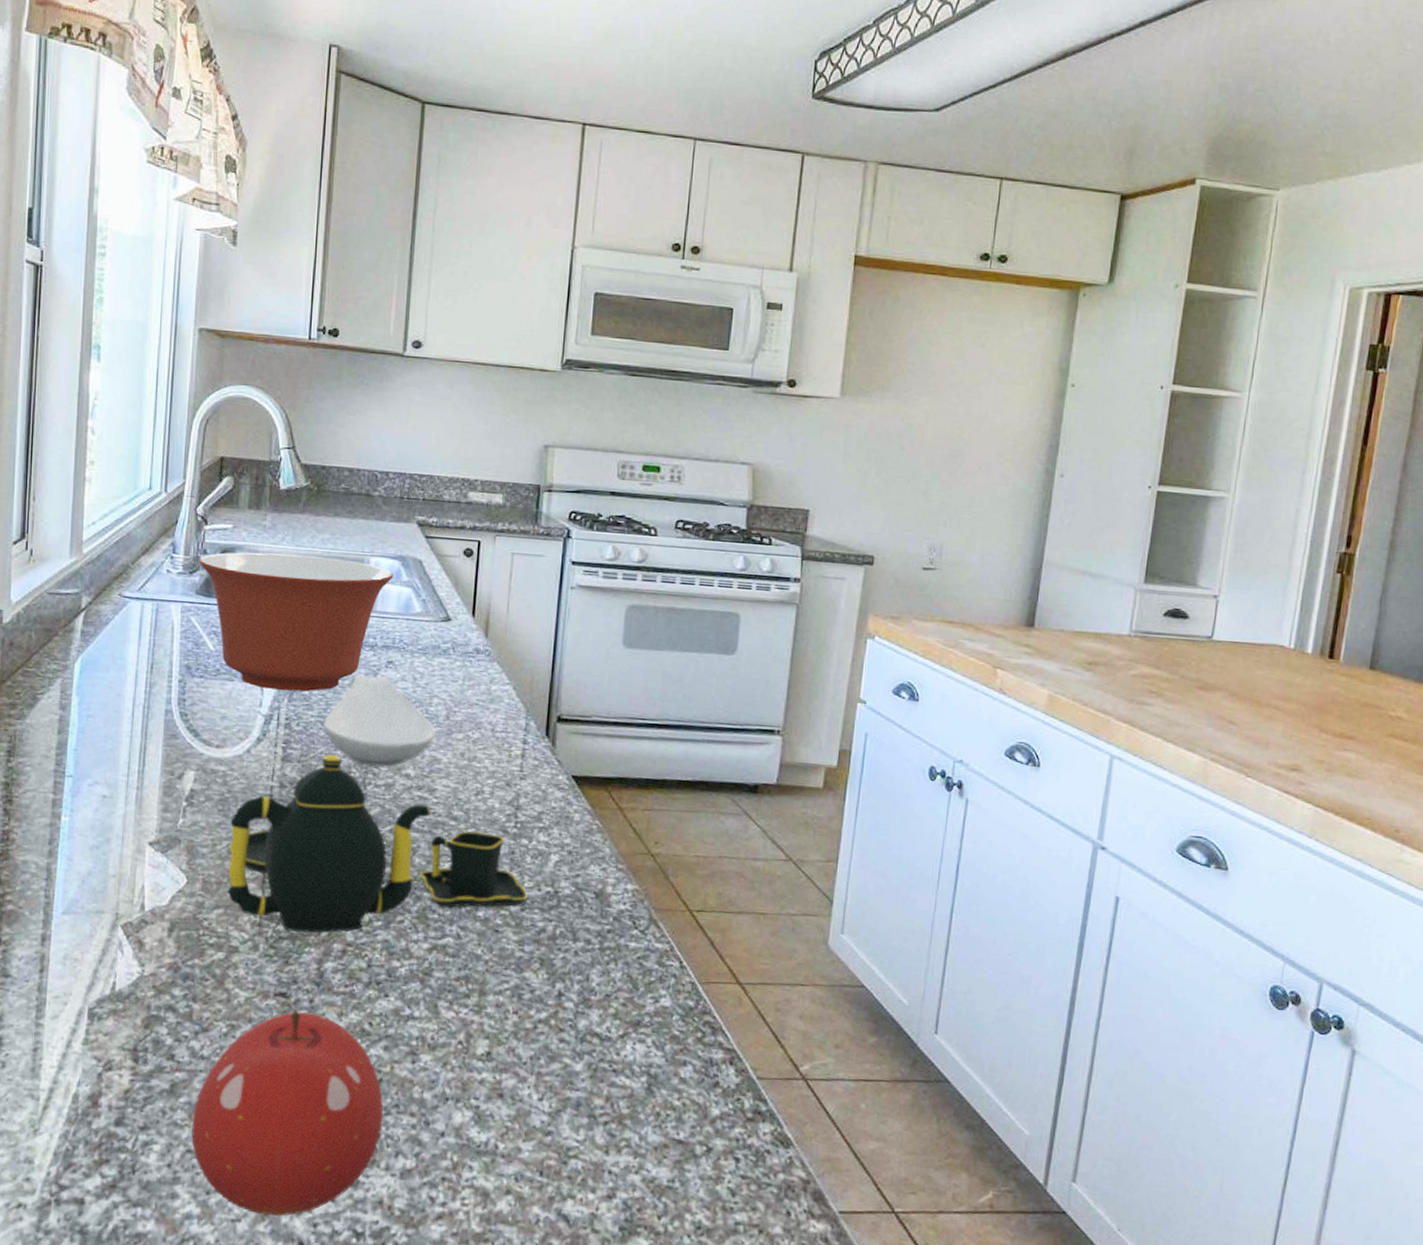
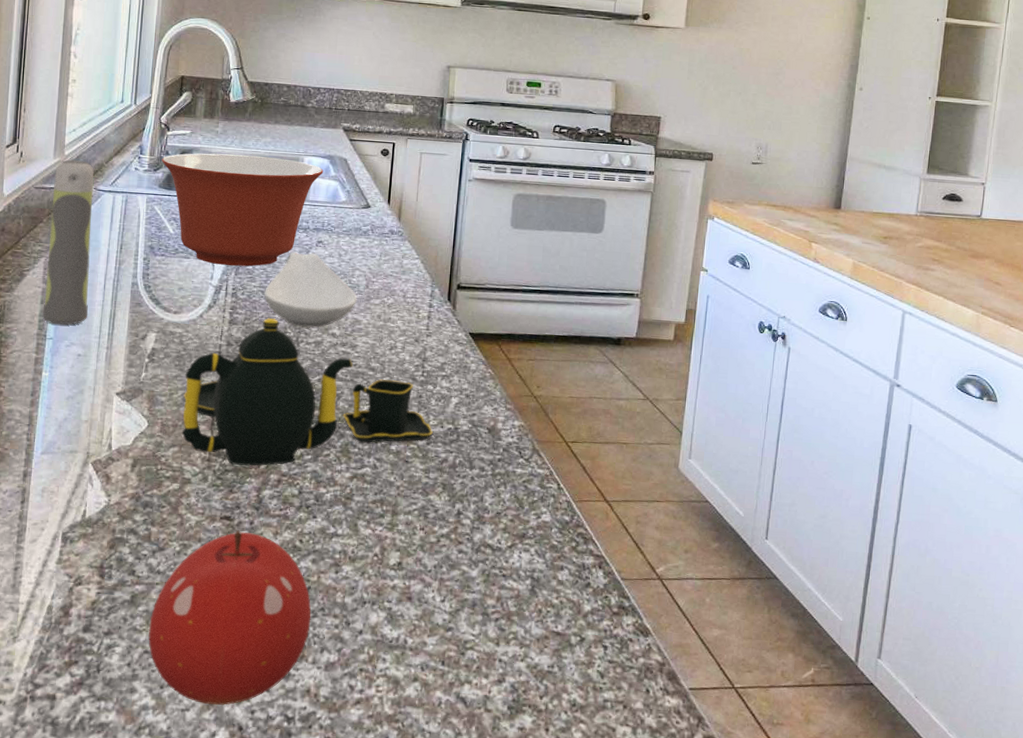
spray bottle: none [60,559,118,760] -> present [42,159,94,325]

